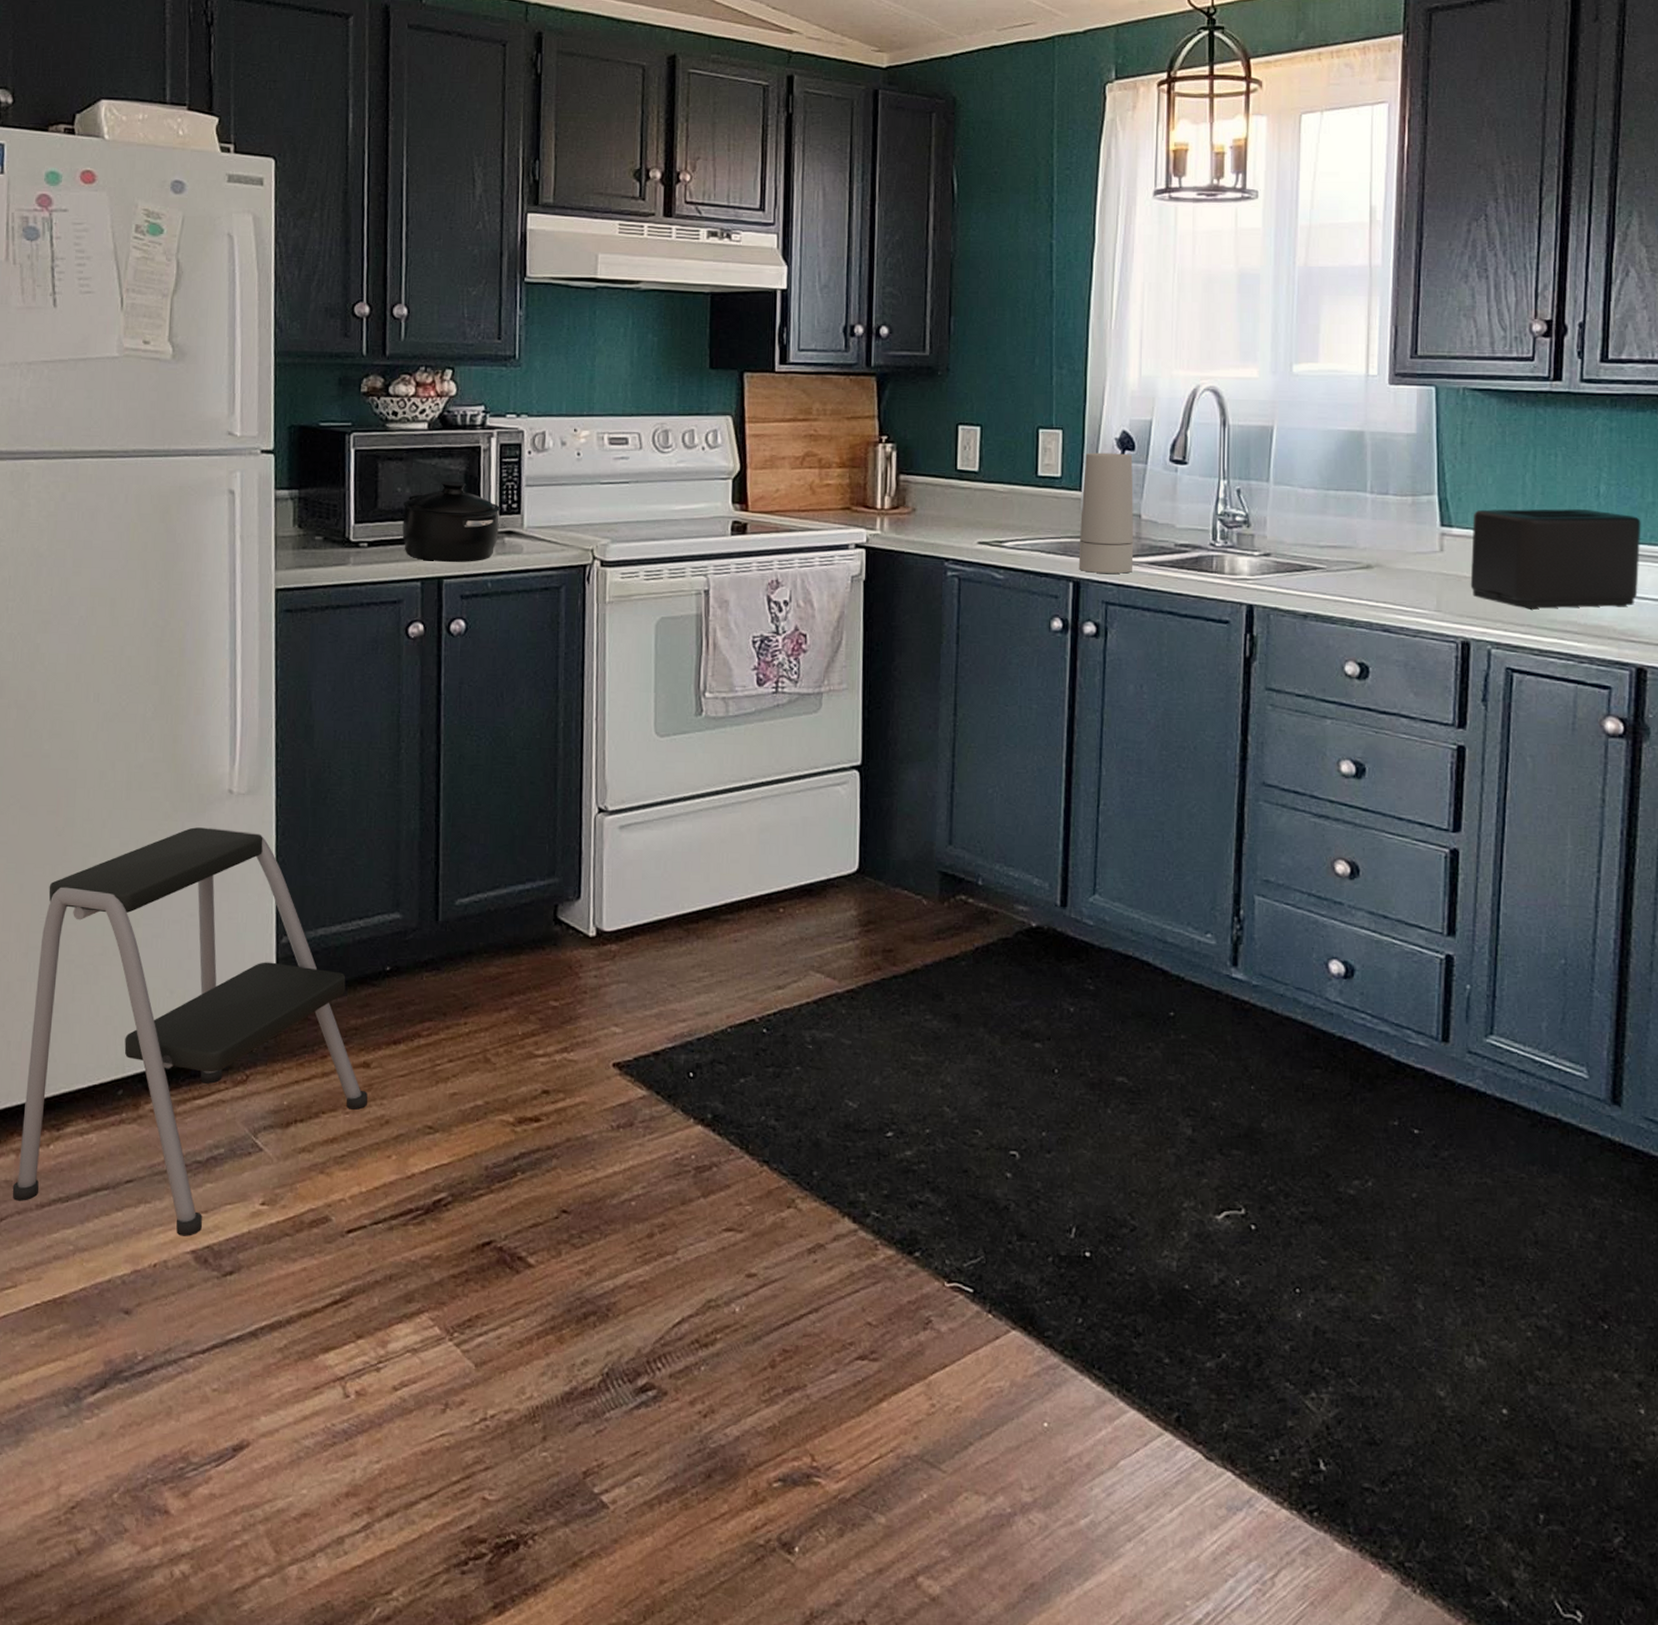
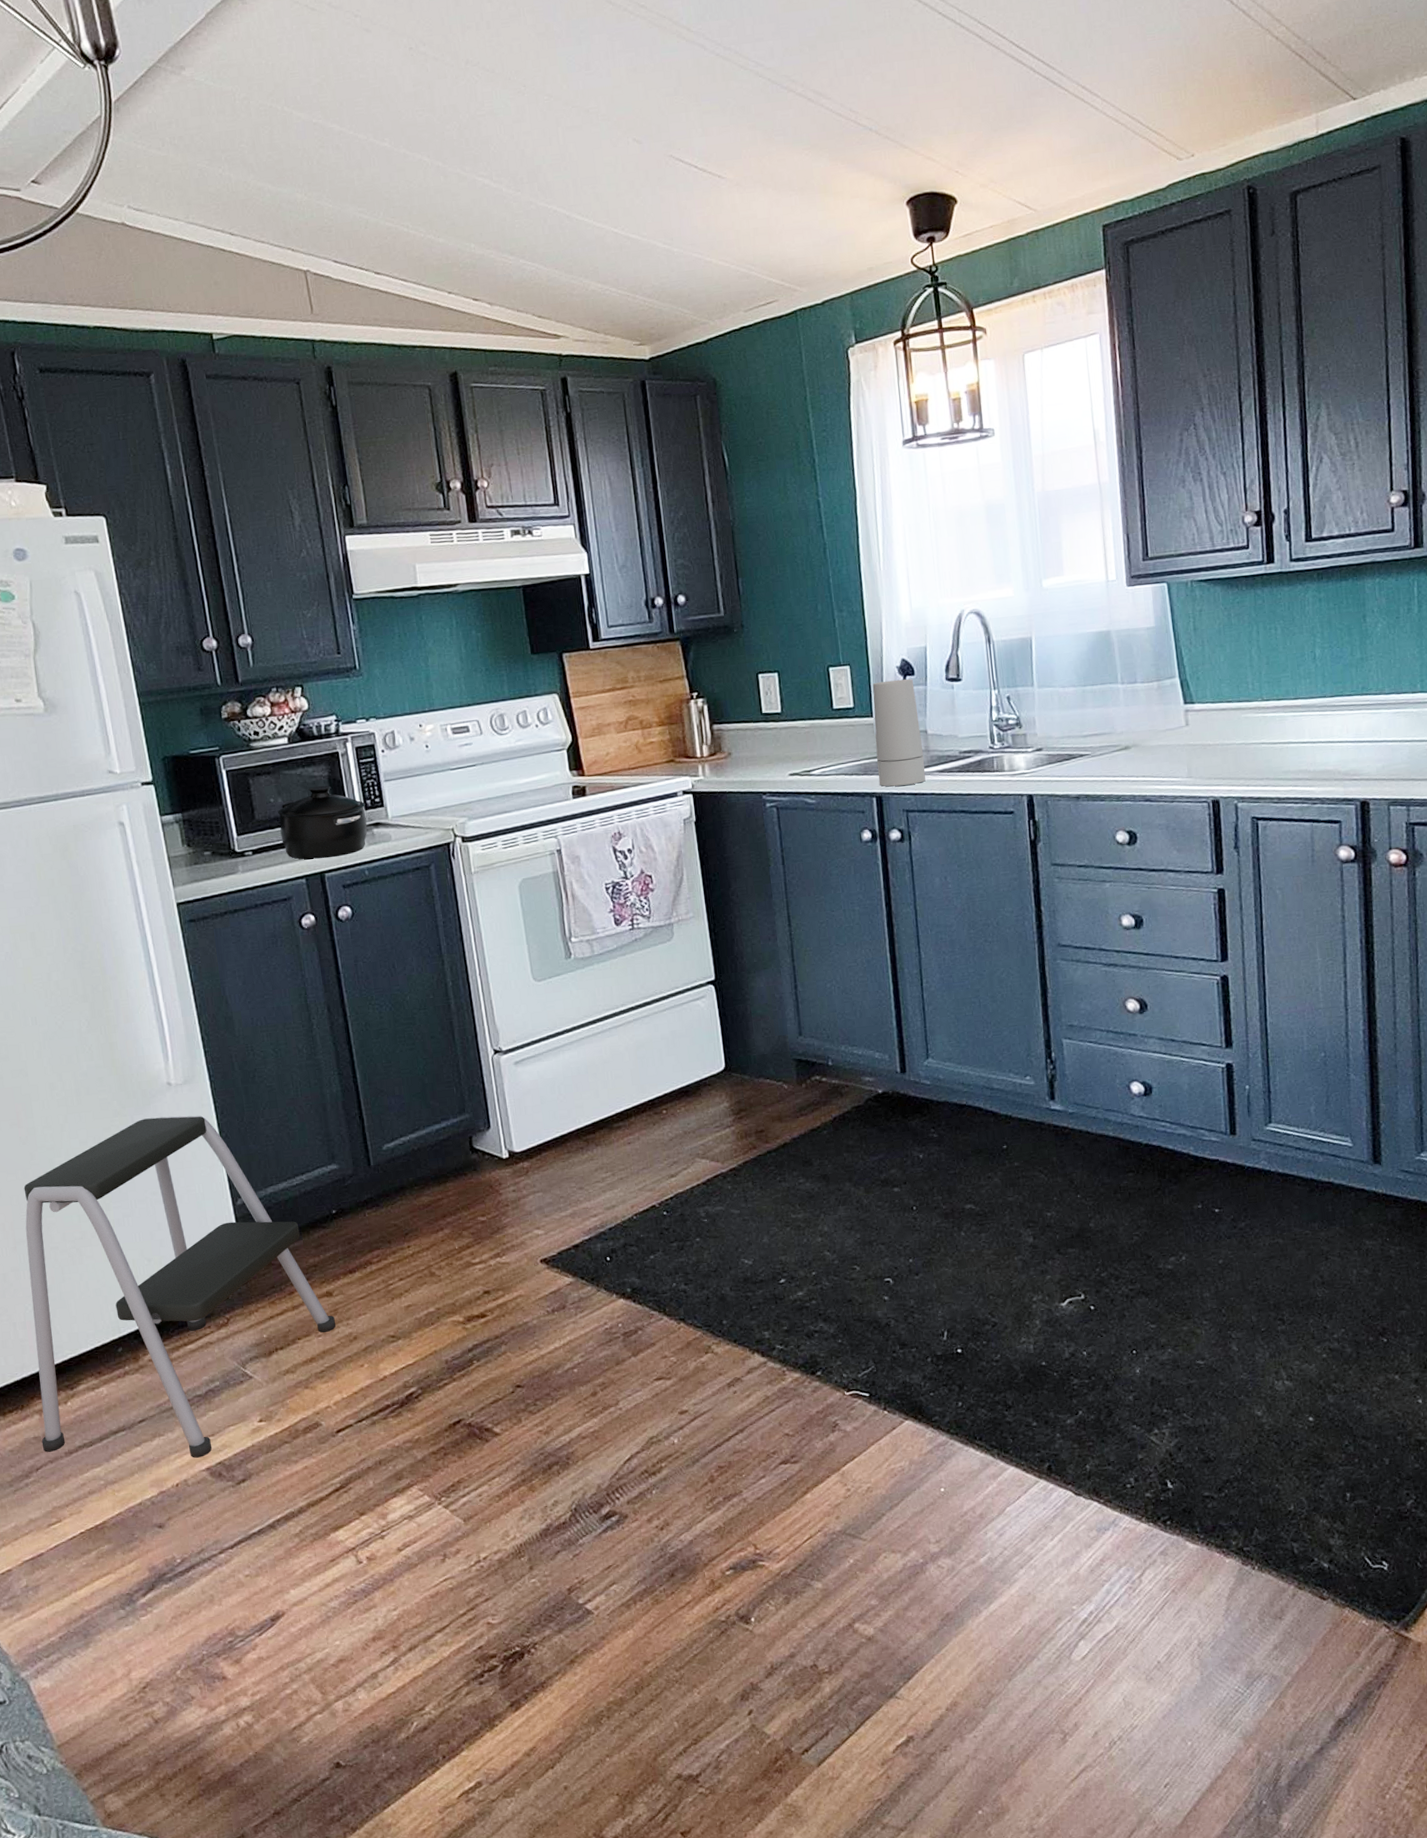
toaster: present [1470,509,1641,610] -> none [1211,672,1356,765]

